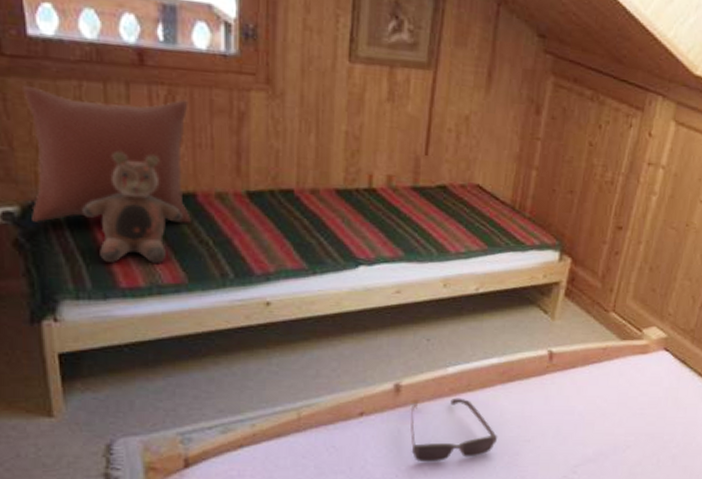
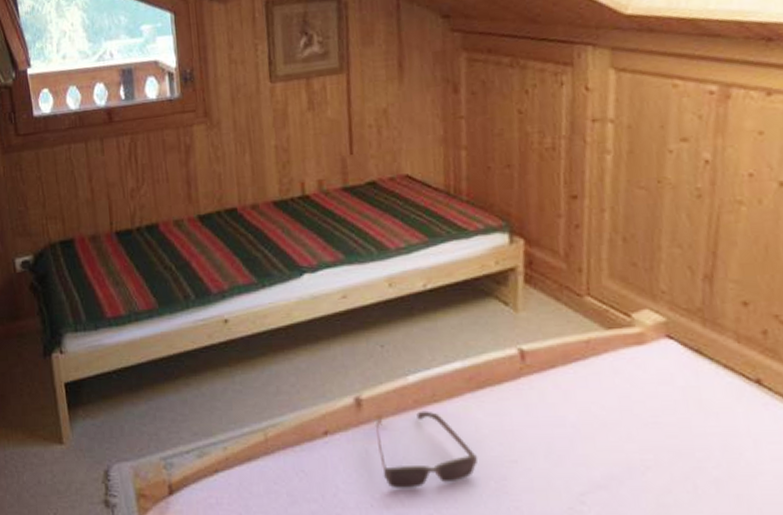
pillow: present [23,85,191,223] -> none [32,144,157,267]
teddy bear: present [82,150,183,263] -> none [76,195,150,295]

